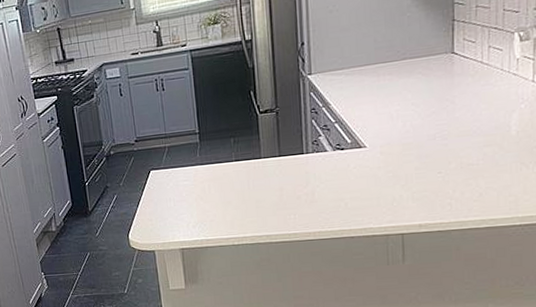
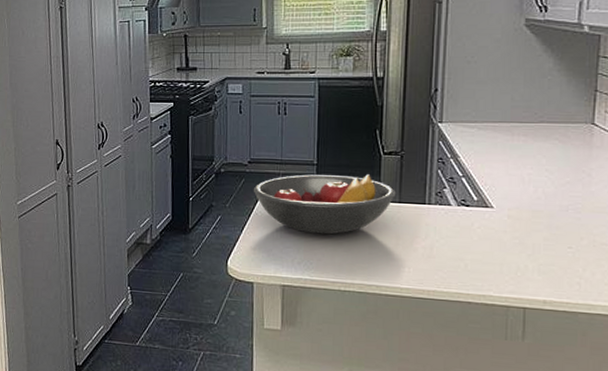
fruit bowl: none [143,134,276,198] -> present [253,174,397,235]

